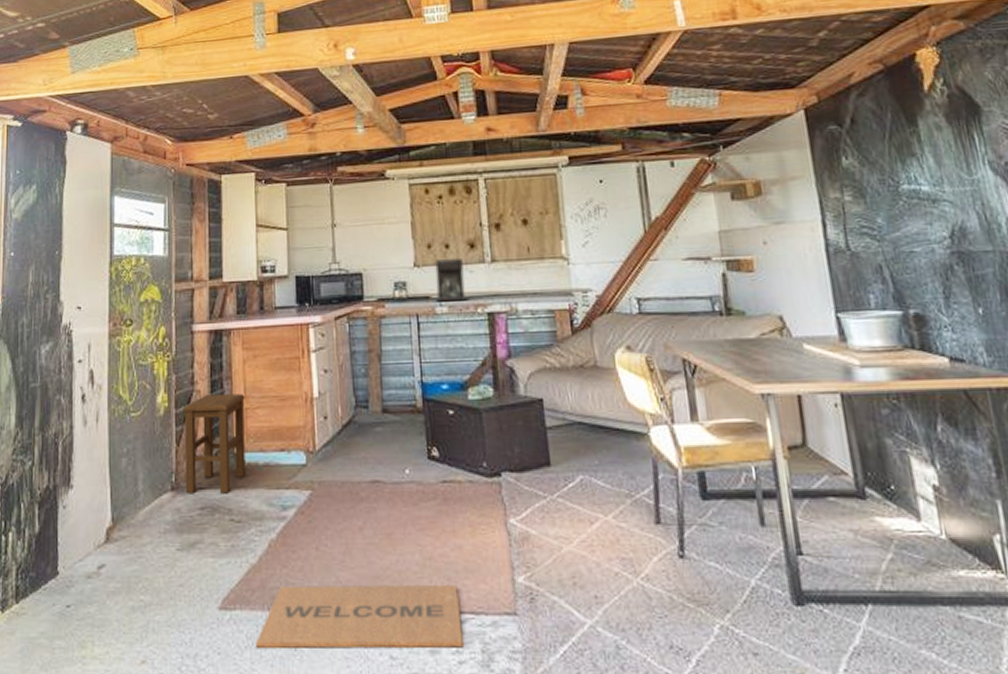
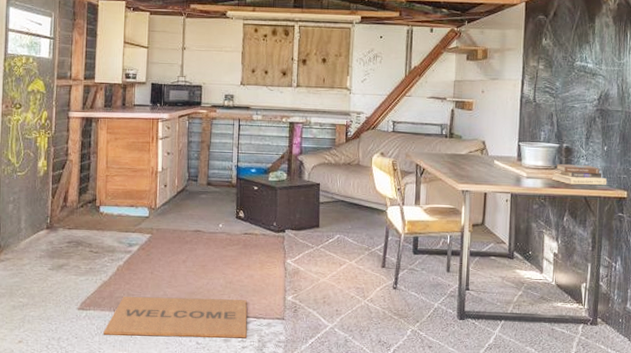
stool: present [184,394,246,494] -> none [57,164,107,233]
coffee maker: present [435,257,467,302] -> none [254,80,276,113]
books: none [900,339,996,373] -> present [552,163,607,185]

